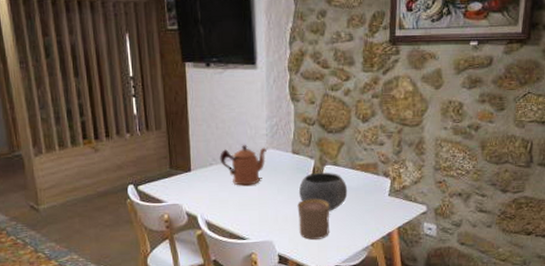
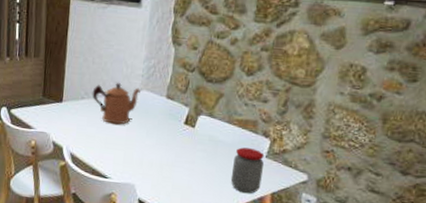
cup: present [297,199,330,240] -> none [163,147,200,191]
bowl: present [299,172,348,211] -> none [168,121,221,164]
jar: none [360,189,387,232] -> present [230,147,264,194]

